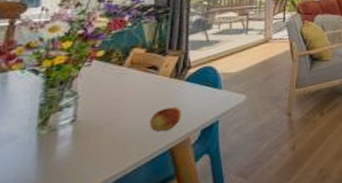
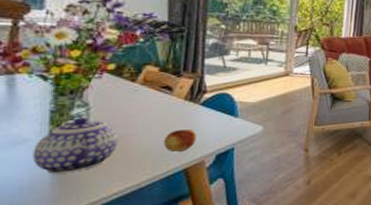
teapot: none [19,106,105,170] -> present [33,116,119,174]

